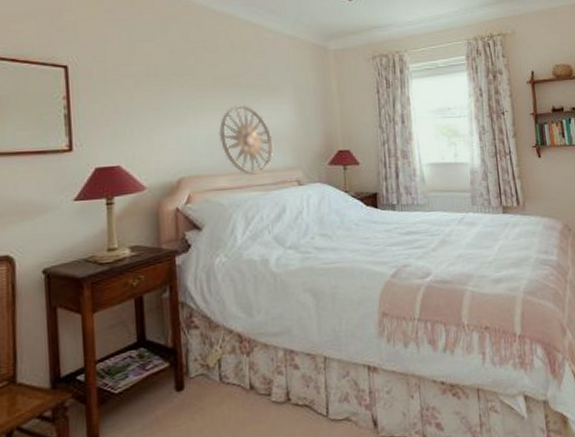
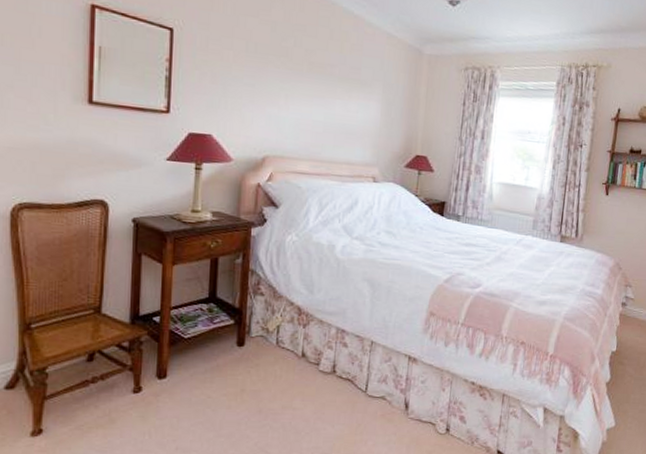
wall art: present [218,106,274,175] -> none [306,95,357,165]

